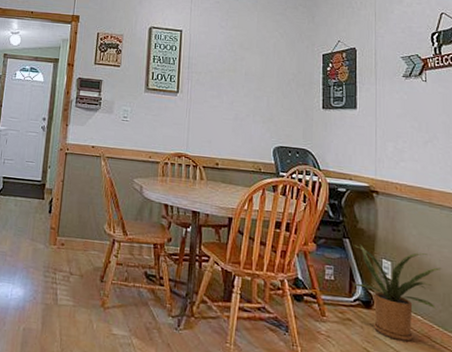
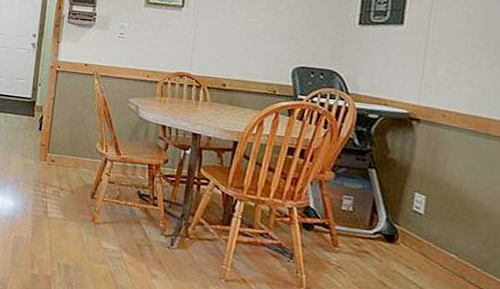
house plant: present [353,244,442,341] -> none [375,175,491,279]

